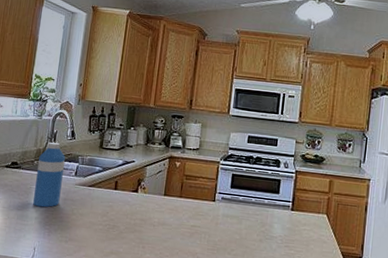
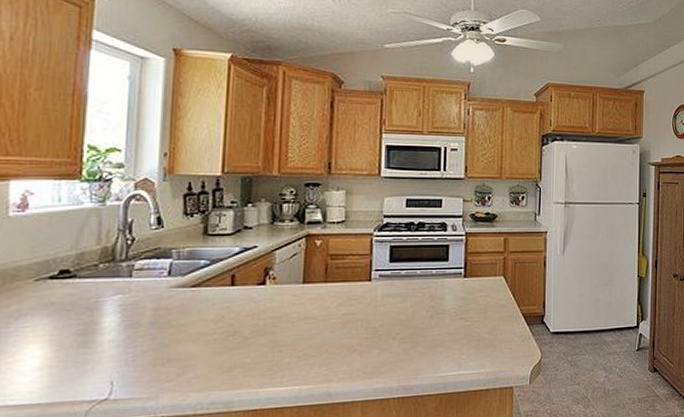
water bottle: present [33,142,65,207] -> none [103,235,150,326]

